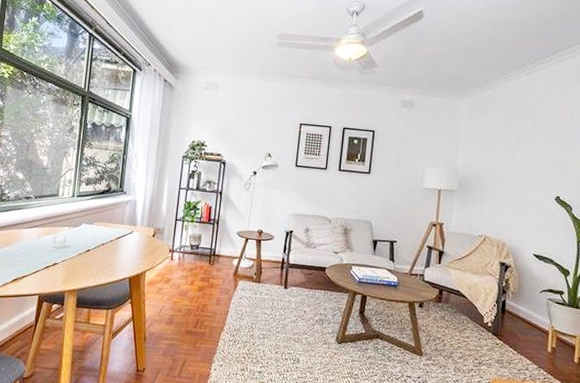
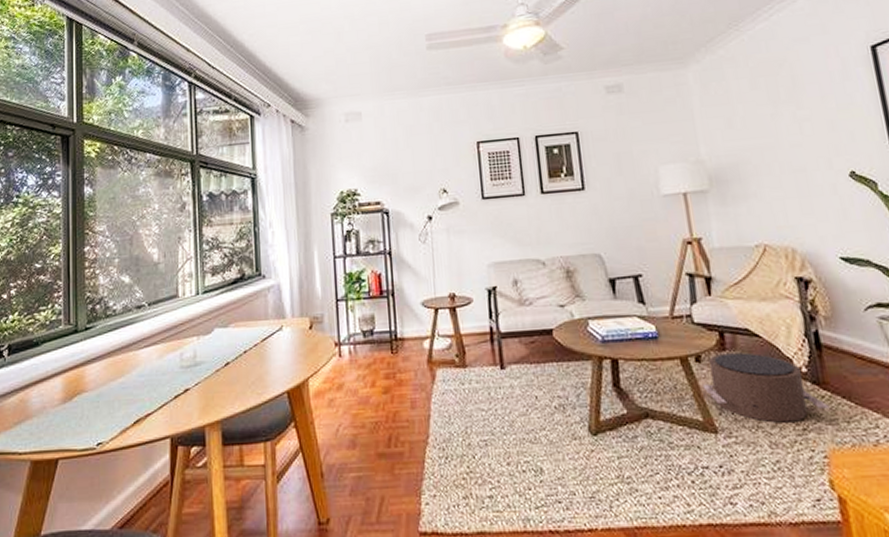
pouf: none [419,304,500,358] -> present [702,352,830,423]

